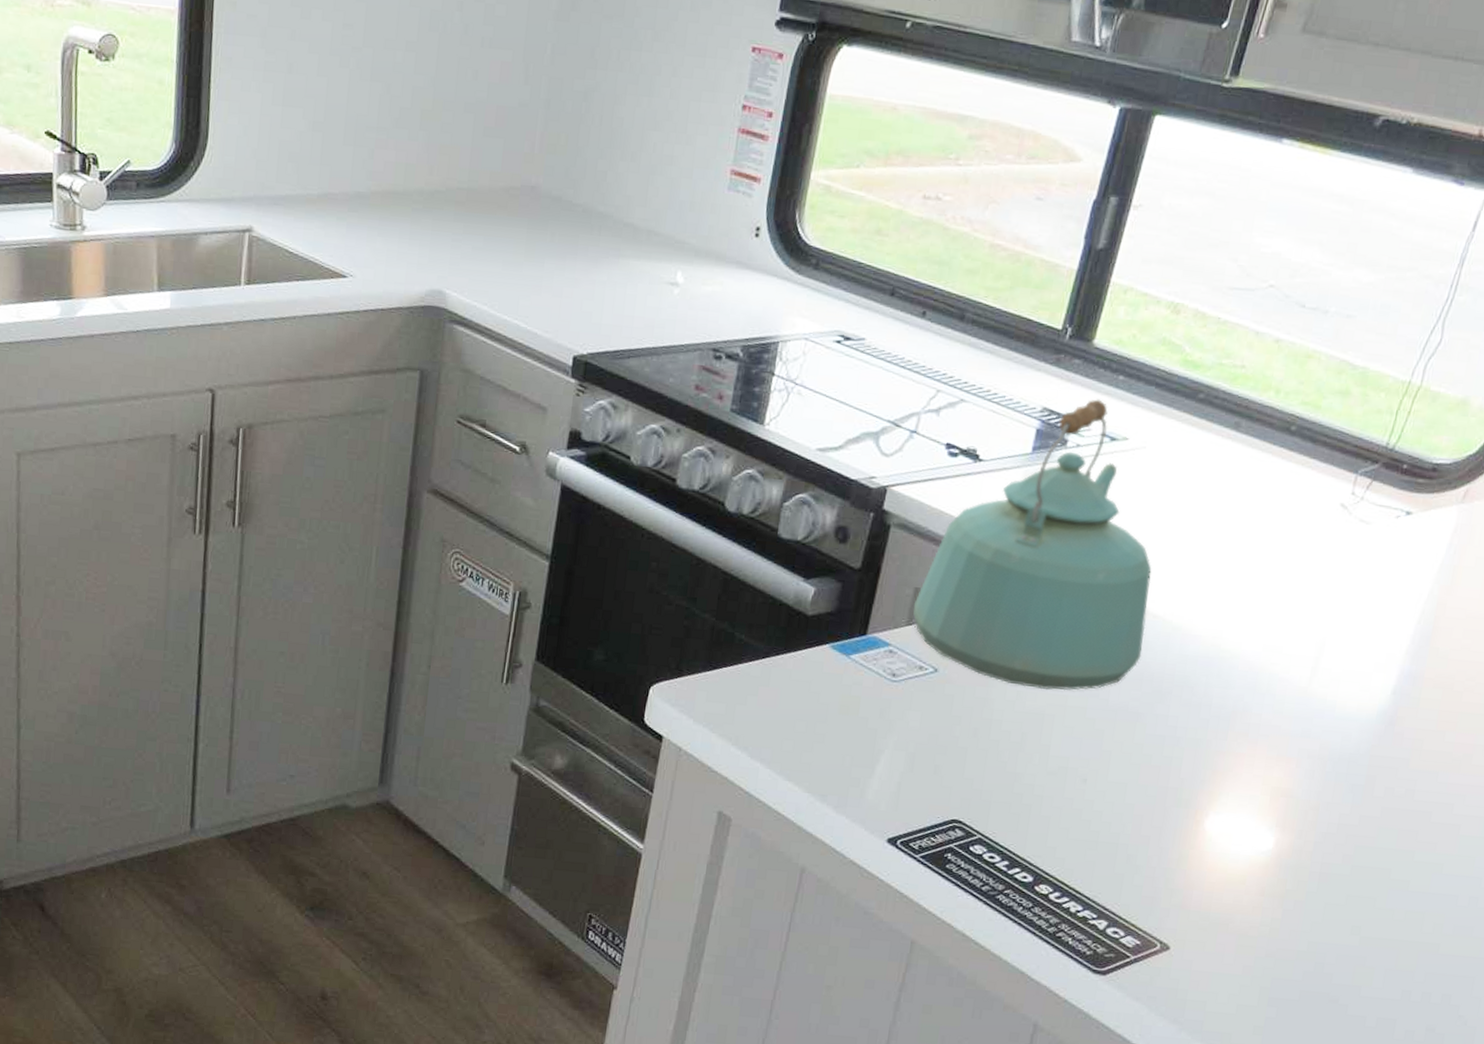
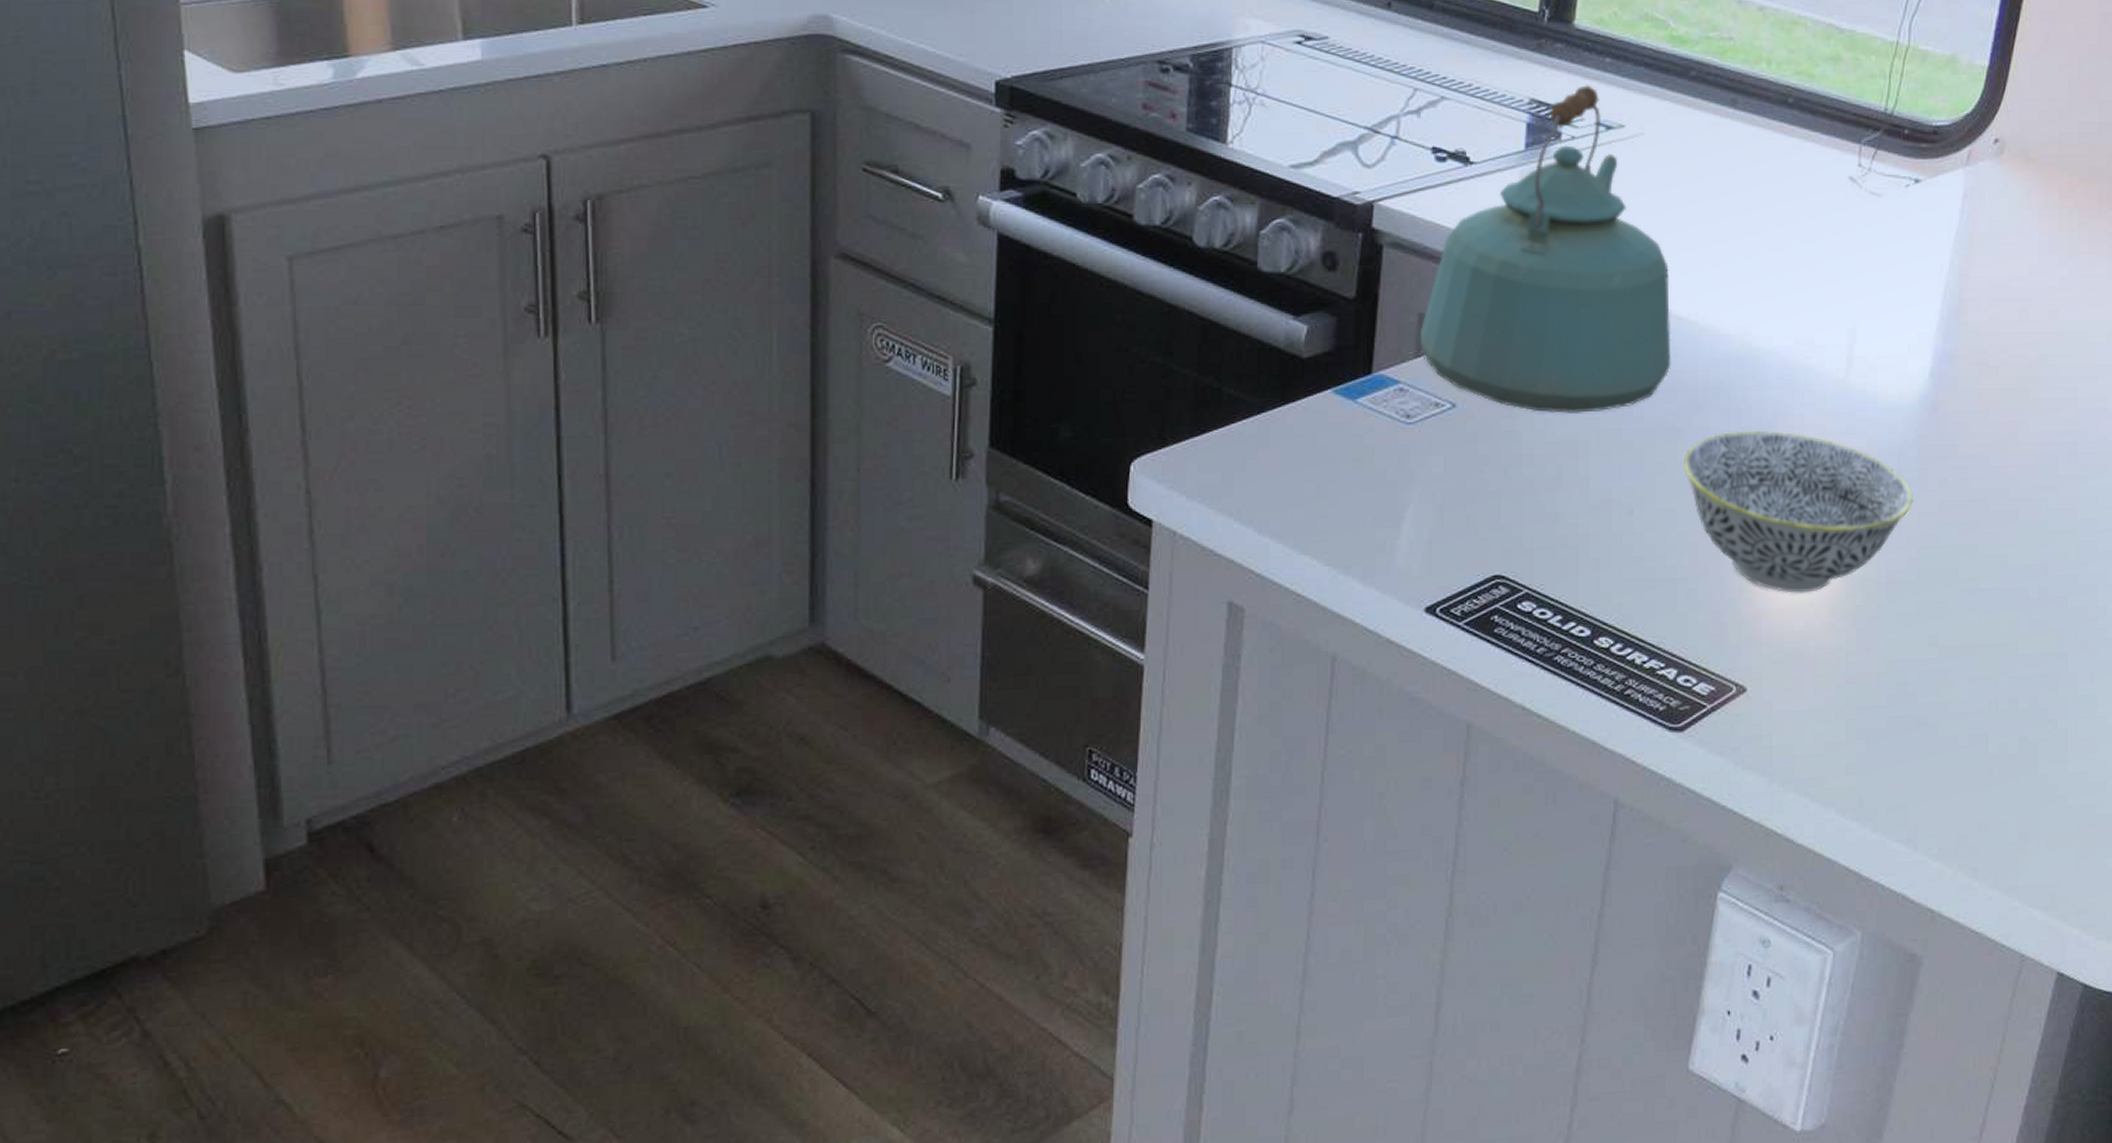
bowl: none [1140,722,1358,872] -> present [1683,430,1914,593]

